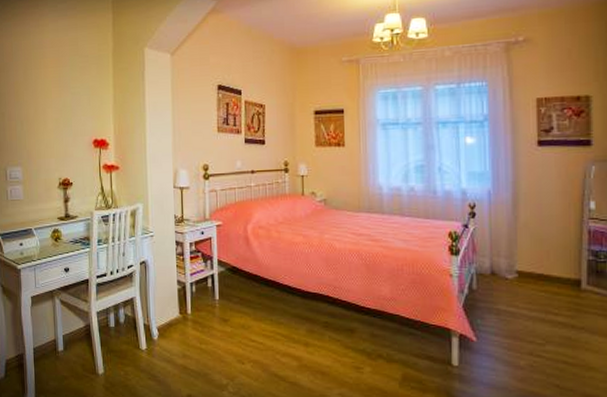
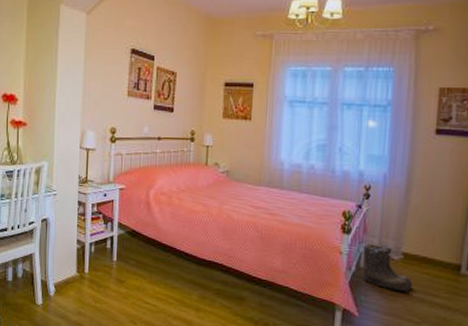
boots: none [475,264,532,312] -> present [362,243,413,292]

